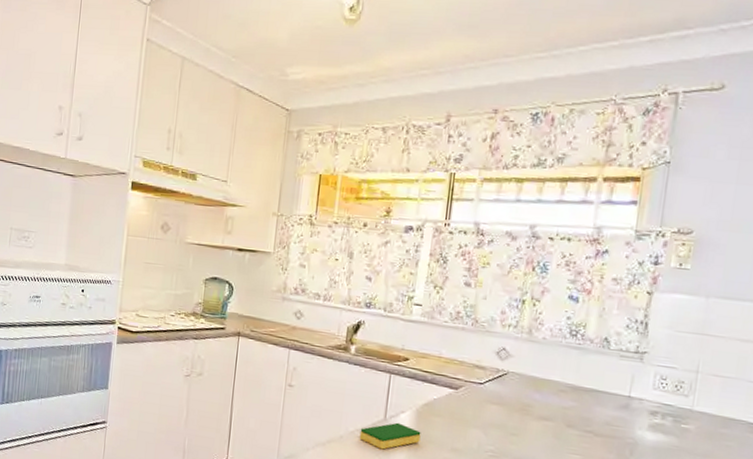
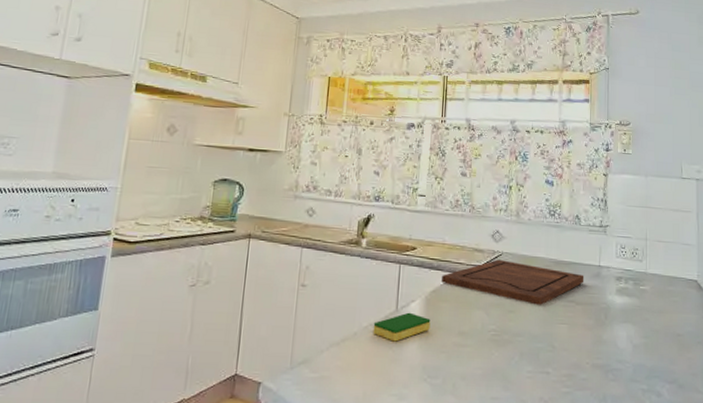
cutting board: none [435,378,608,432] -> present [442,259,584,305]

